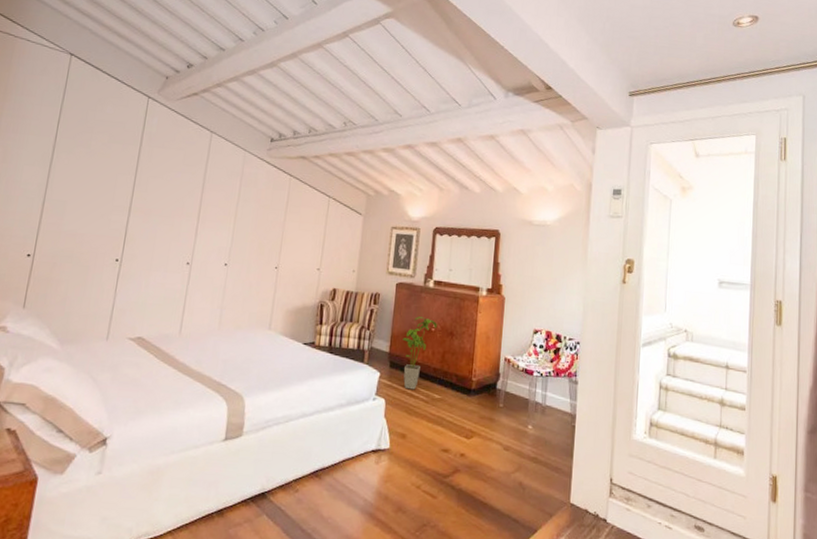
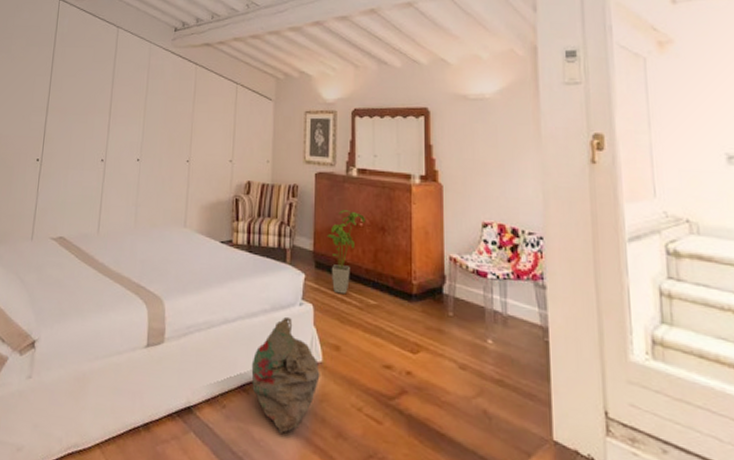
bag: none [324,410,387,511] -> present [251,316,320,433]

